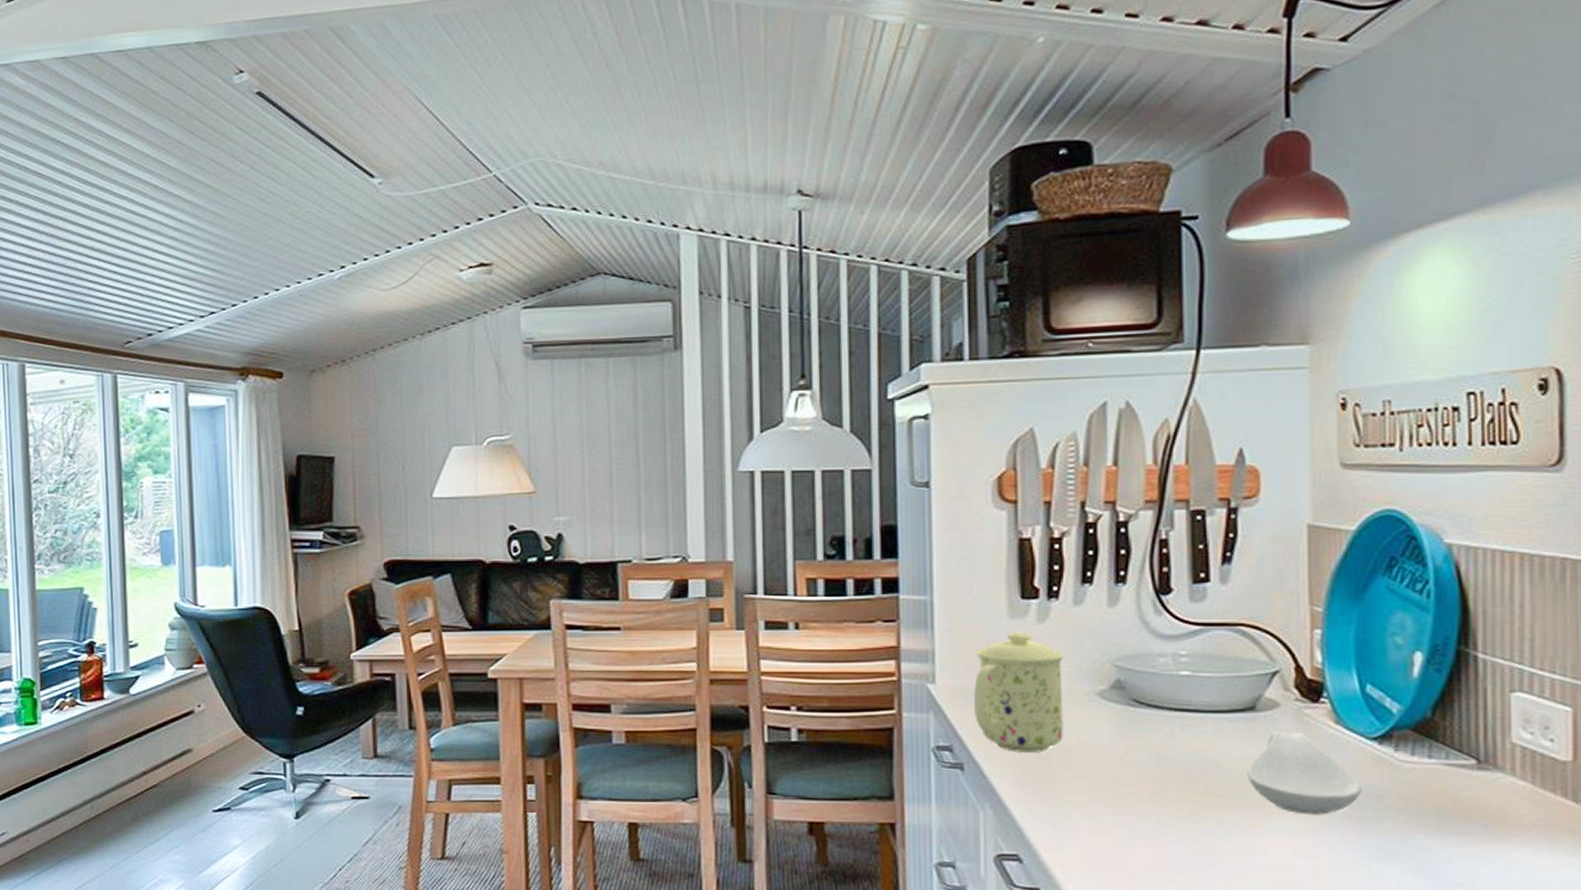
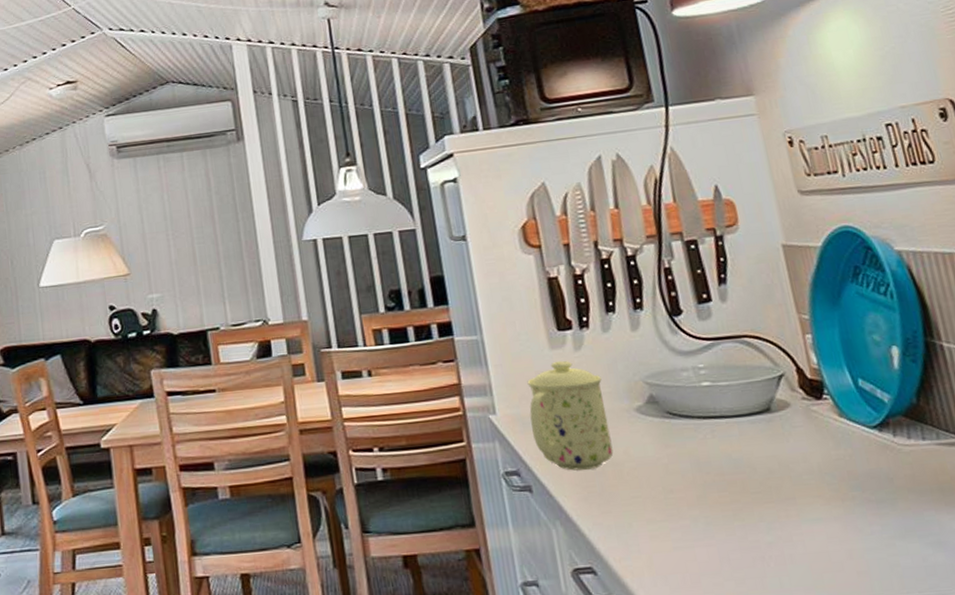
spoon rest: present [1247,731,1362,815] -> none [774,428,875,503]

